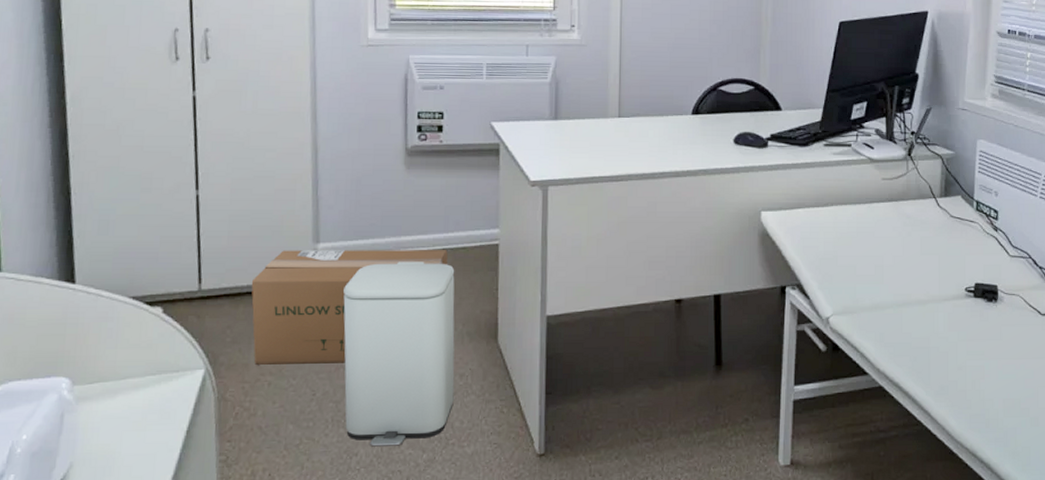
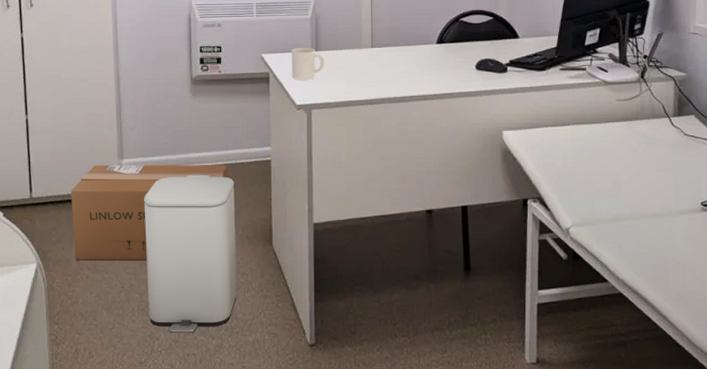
mug: none [525,115,565,153] -> present [291,47,325,81]

